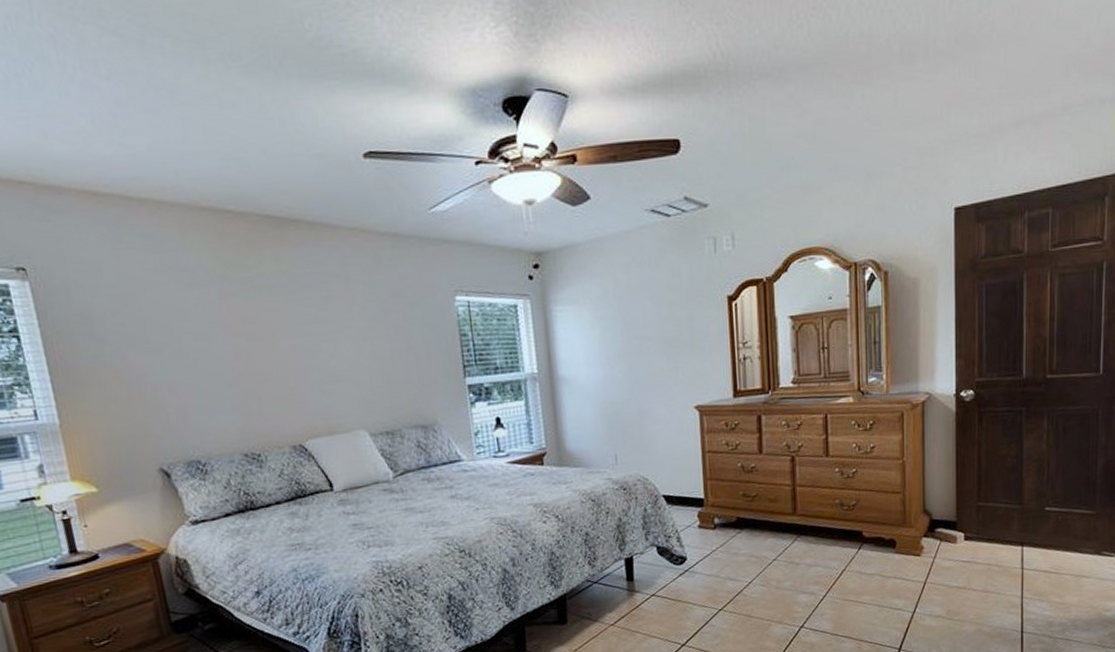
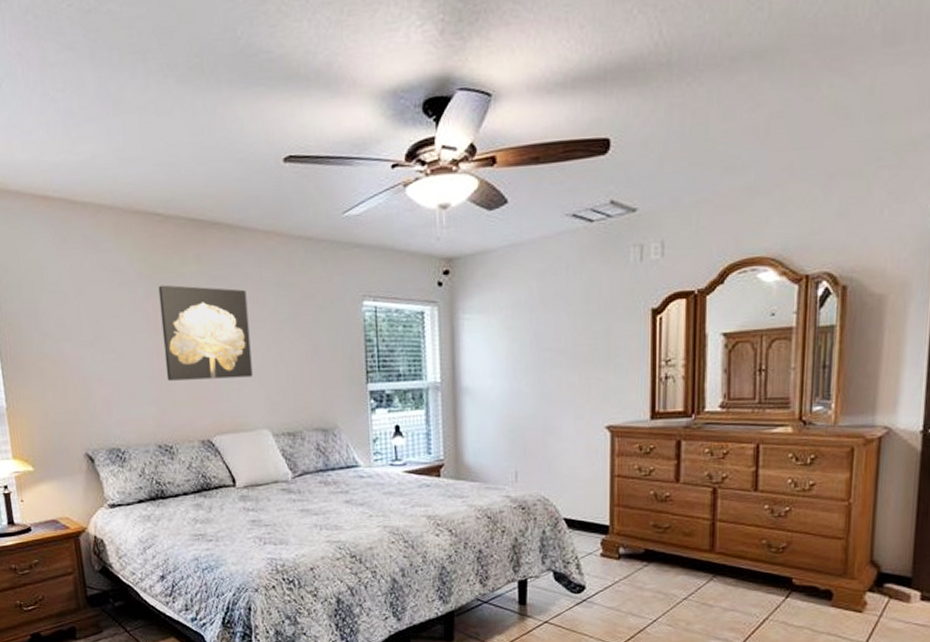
wall art: none [233,285,345,386] -> present [158,285,253,381]

